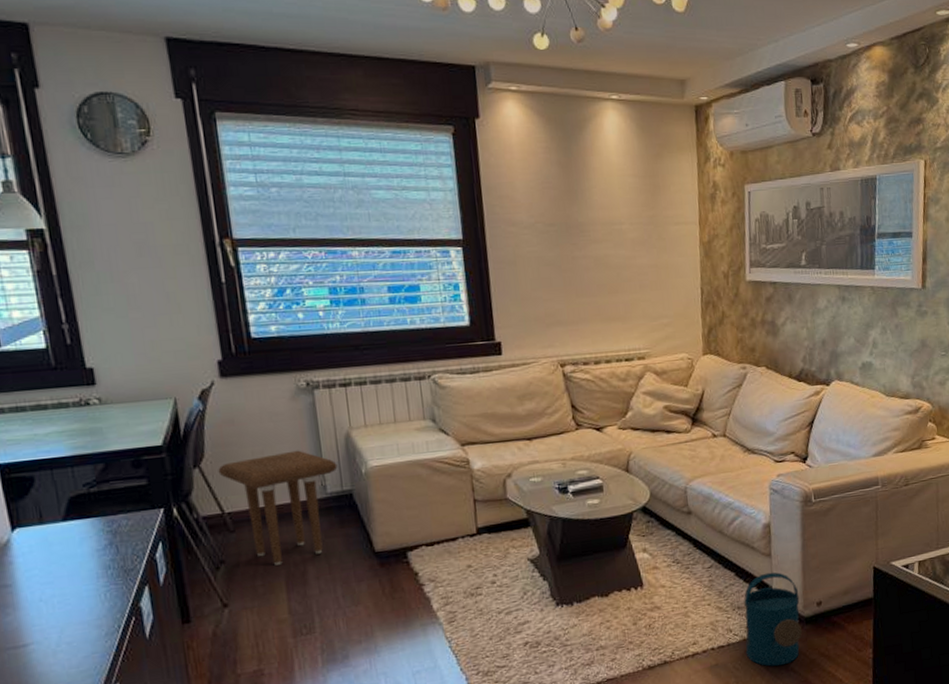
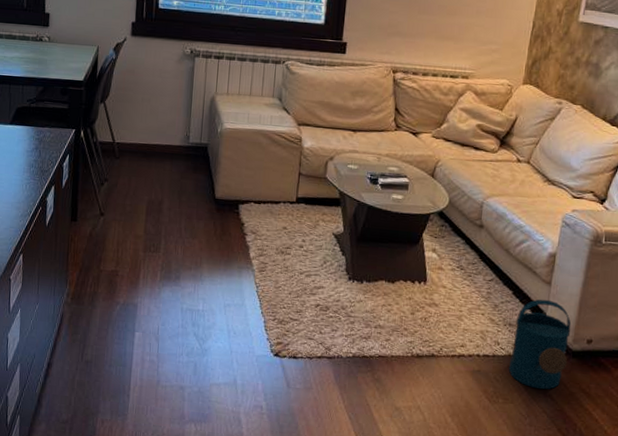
side table: present [218,450,338,565] -> none [116,103,201,192]

